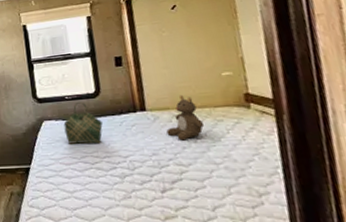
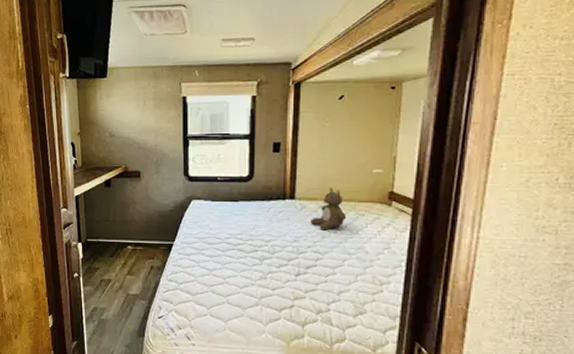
tote bag: present [63,102,103,144] -> none [212,185,251,227]

